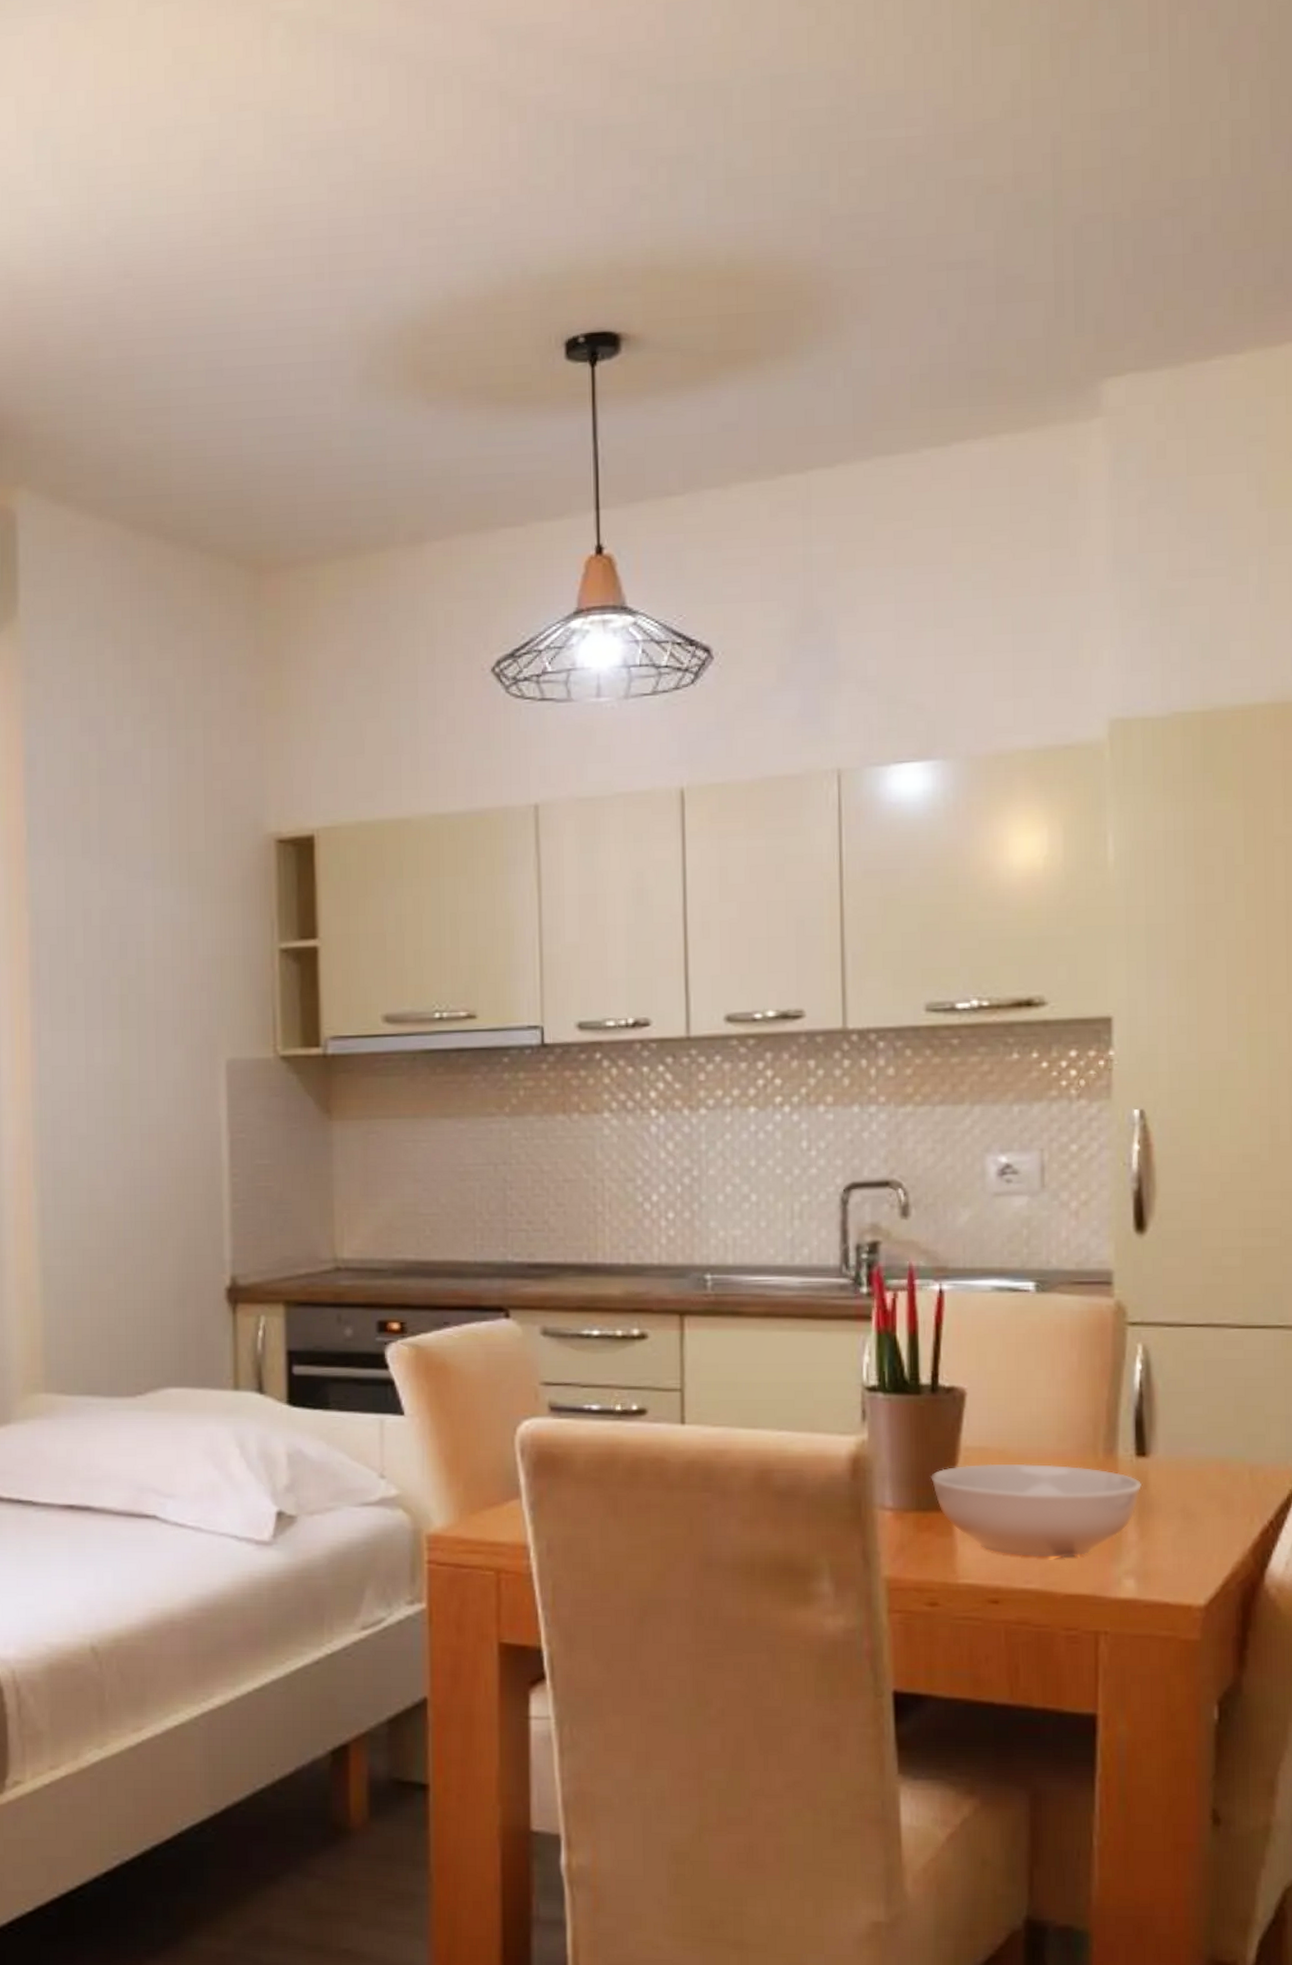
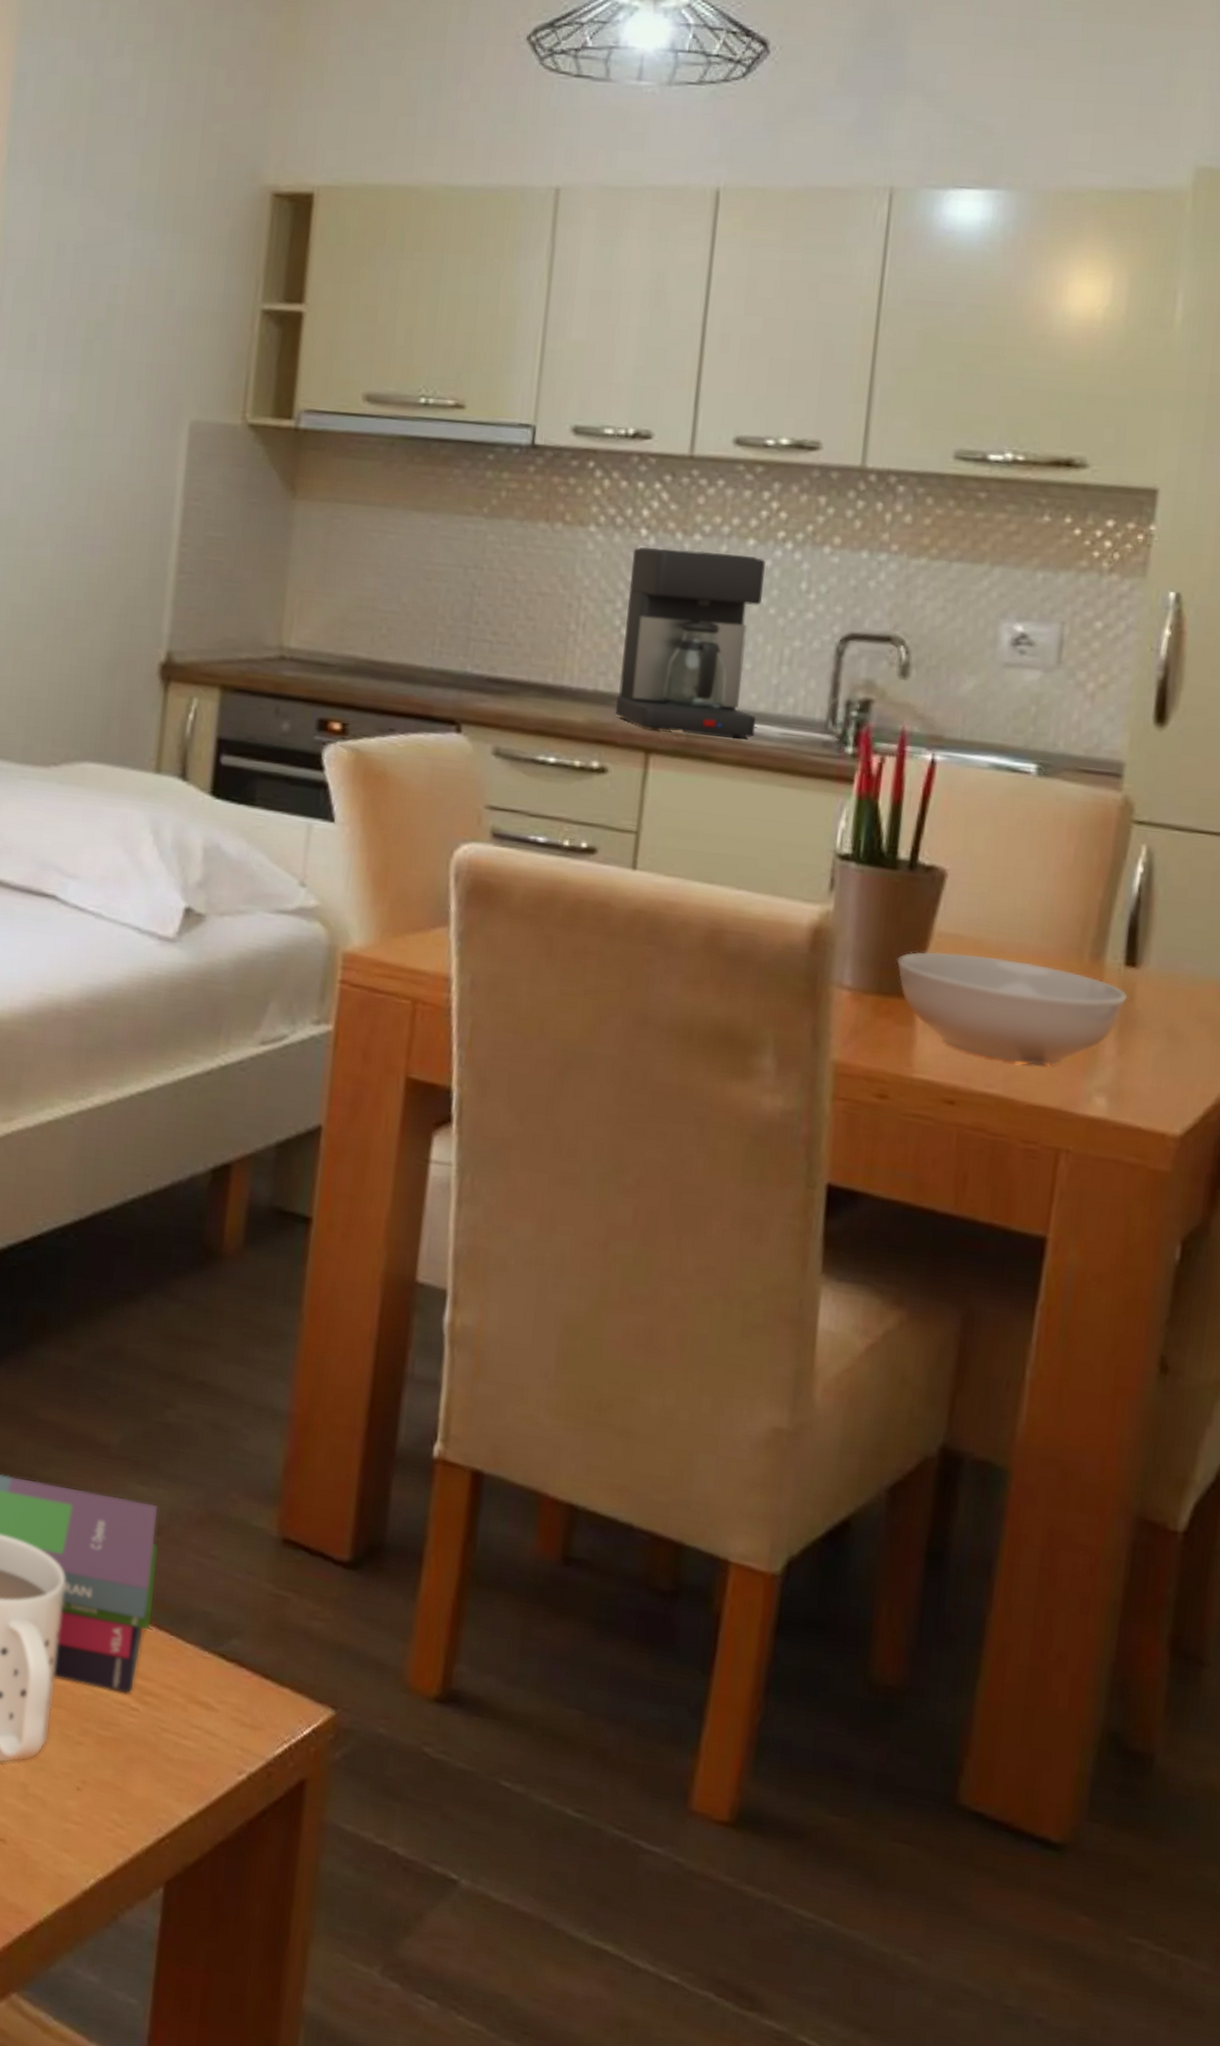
coffee maker: none [646,1123,777,1293] -> present [615,547,767,738]

